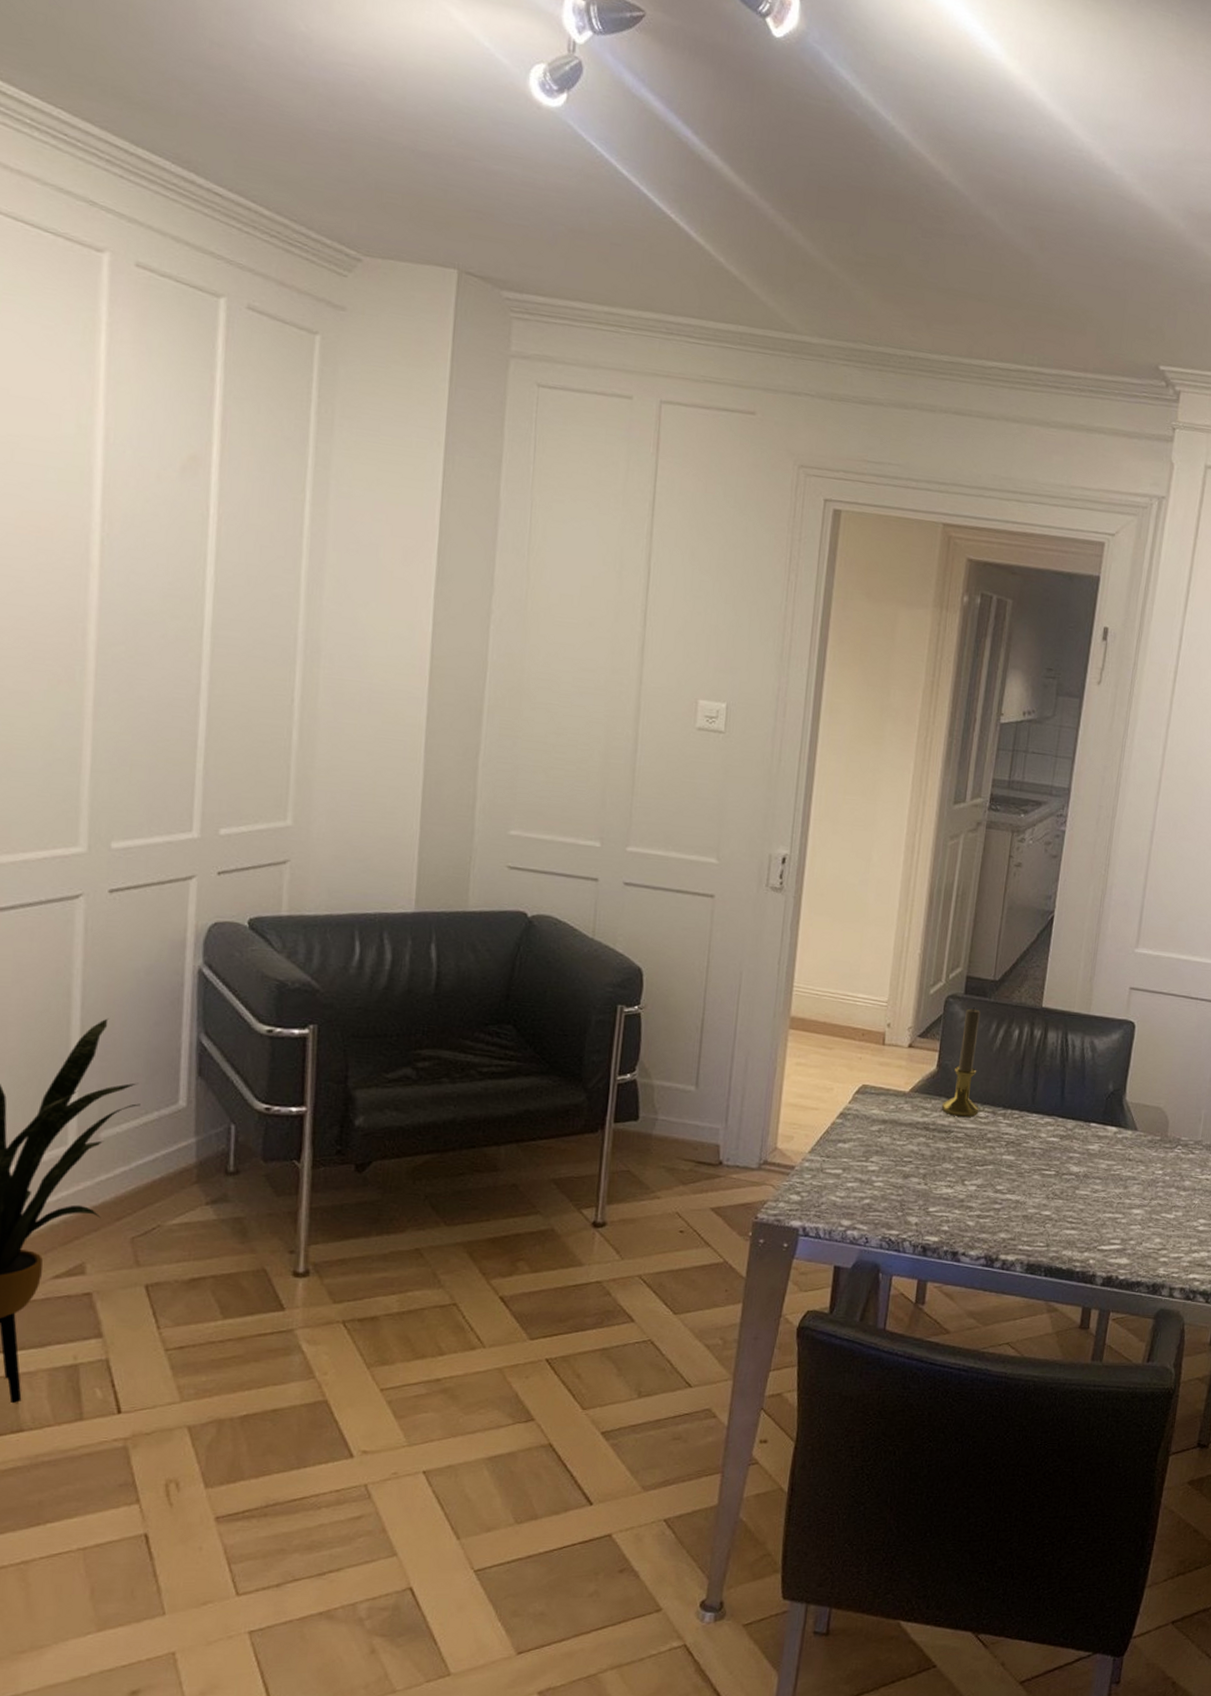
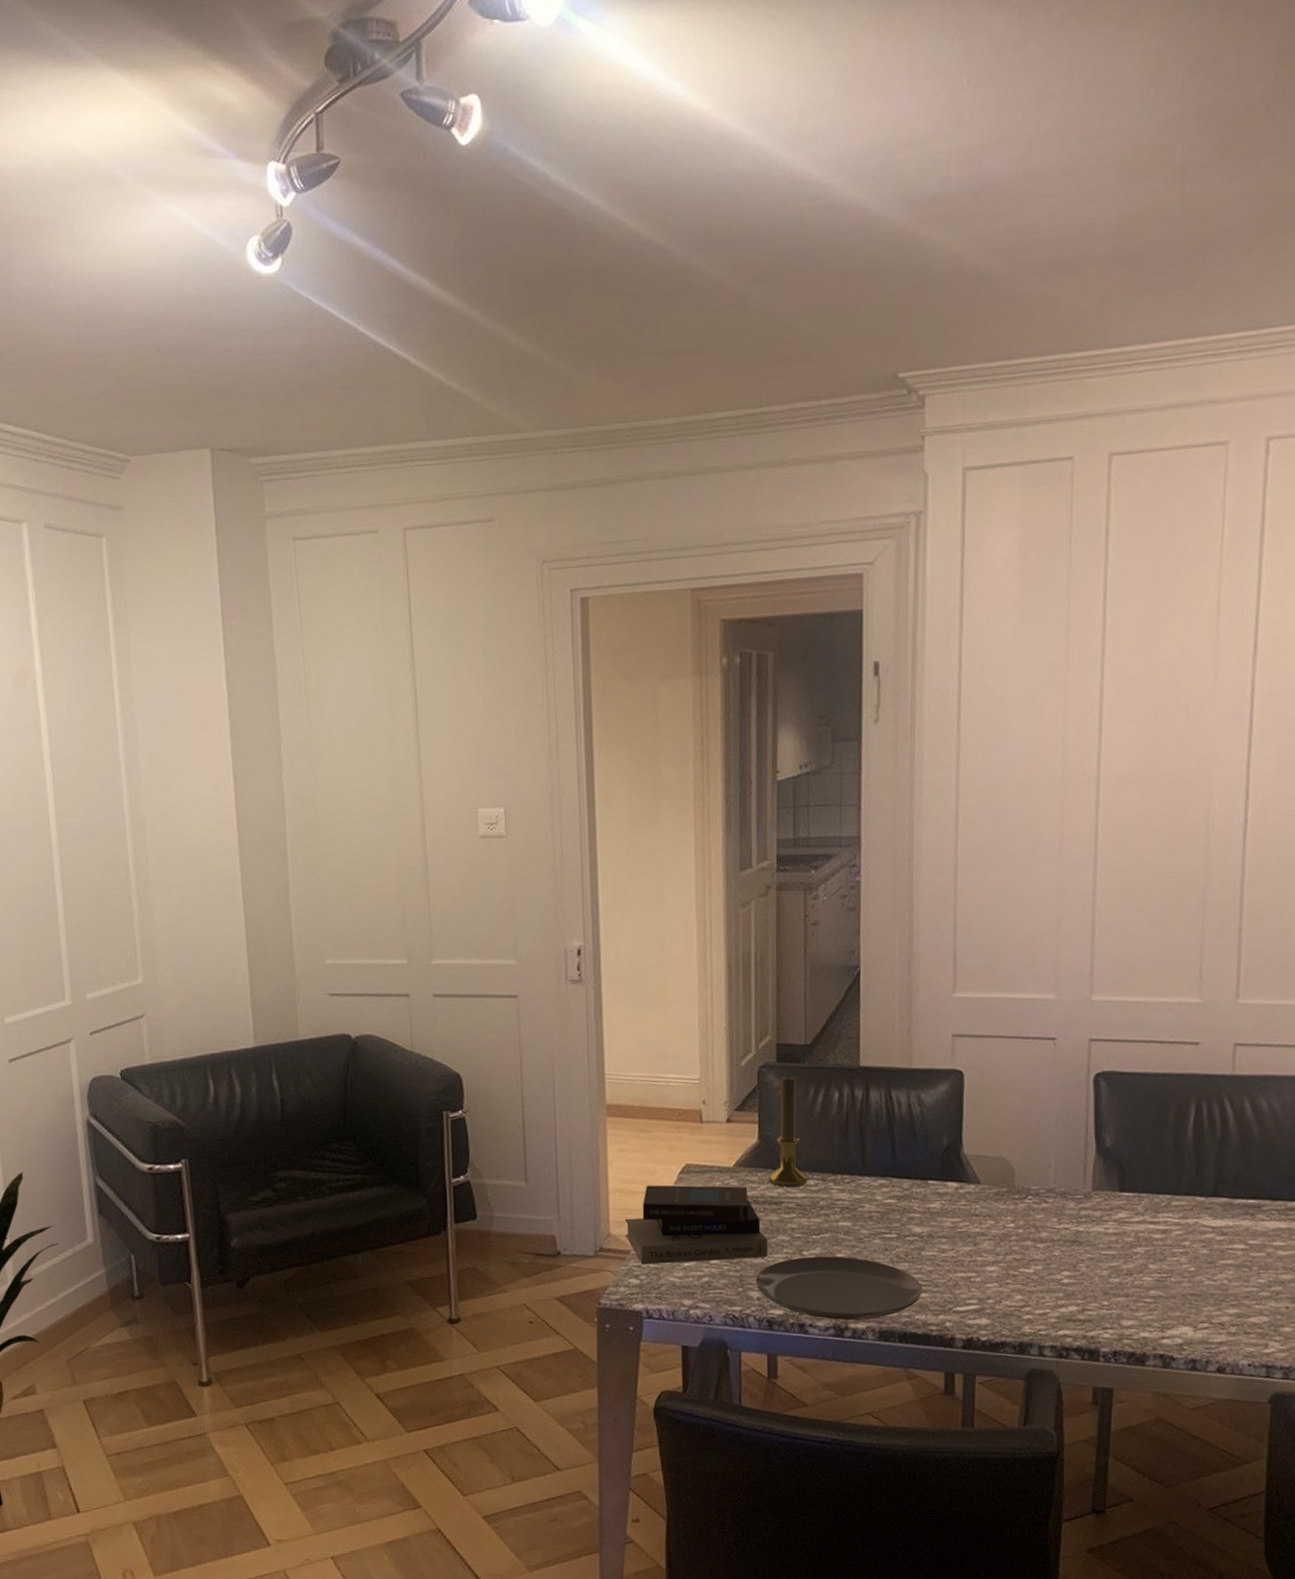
books: none [792,1102,933,1185] -> present [625,1185,768,1265]
plate: none [916,1186,1073,1252] -> present [756,1256,923,1320]

